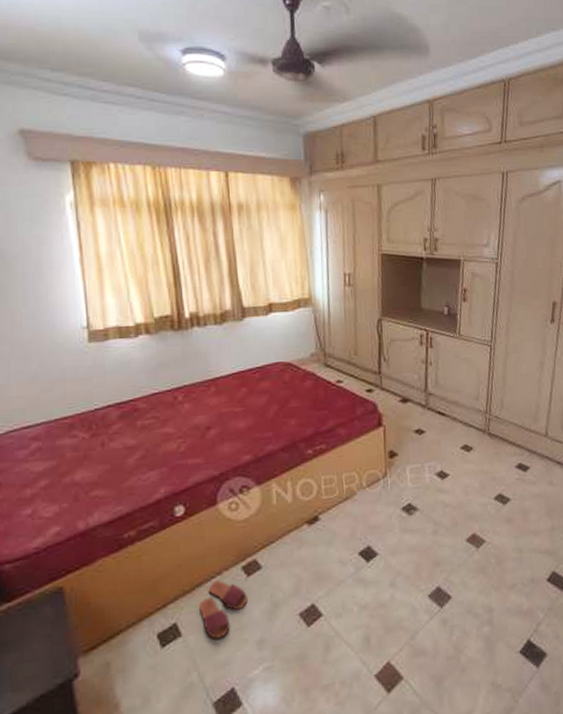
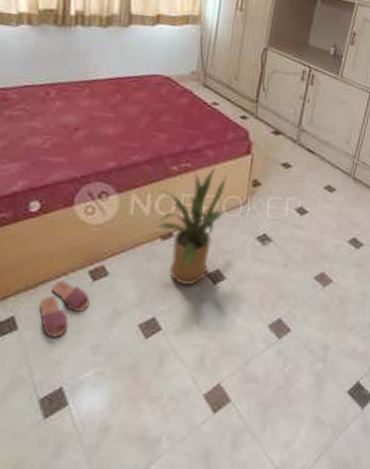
house plant: none [299,445,364,567] -> present [157,168,227,284]

